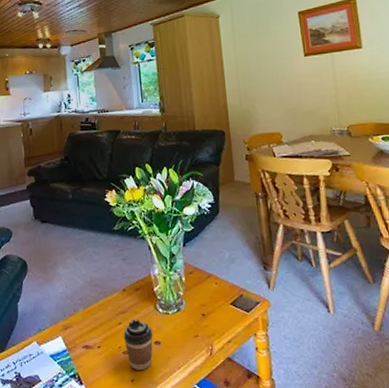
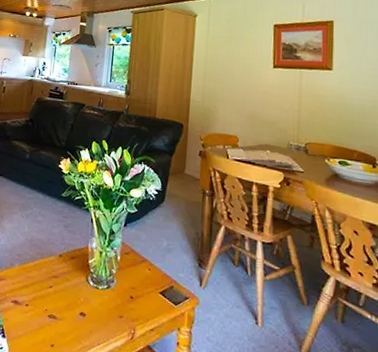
coffee cup: present [123,319,153,371] -> none [51,285,81,338]

